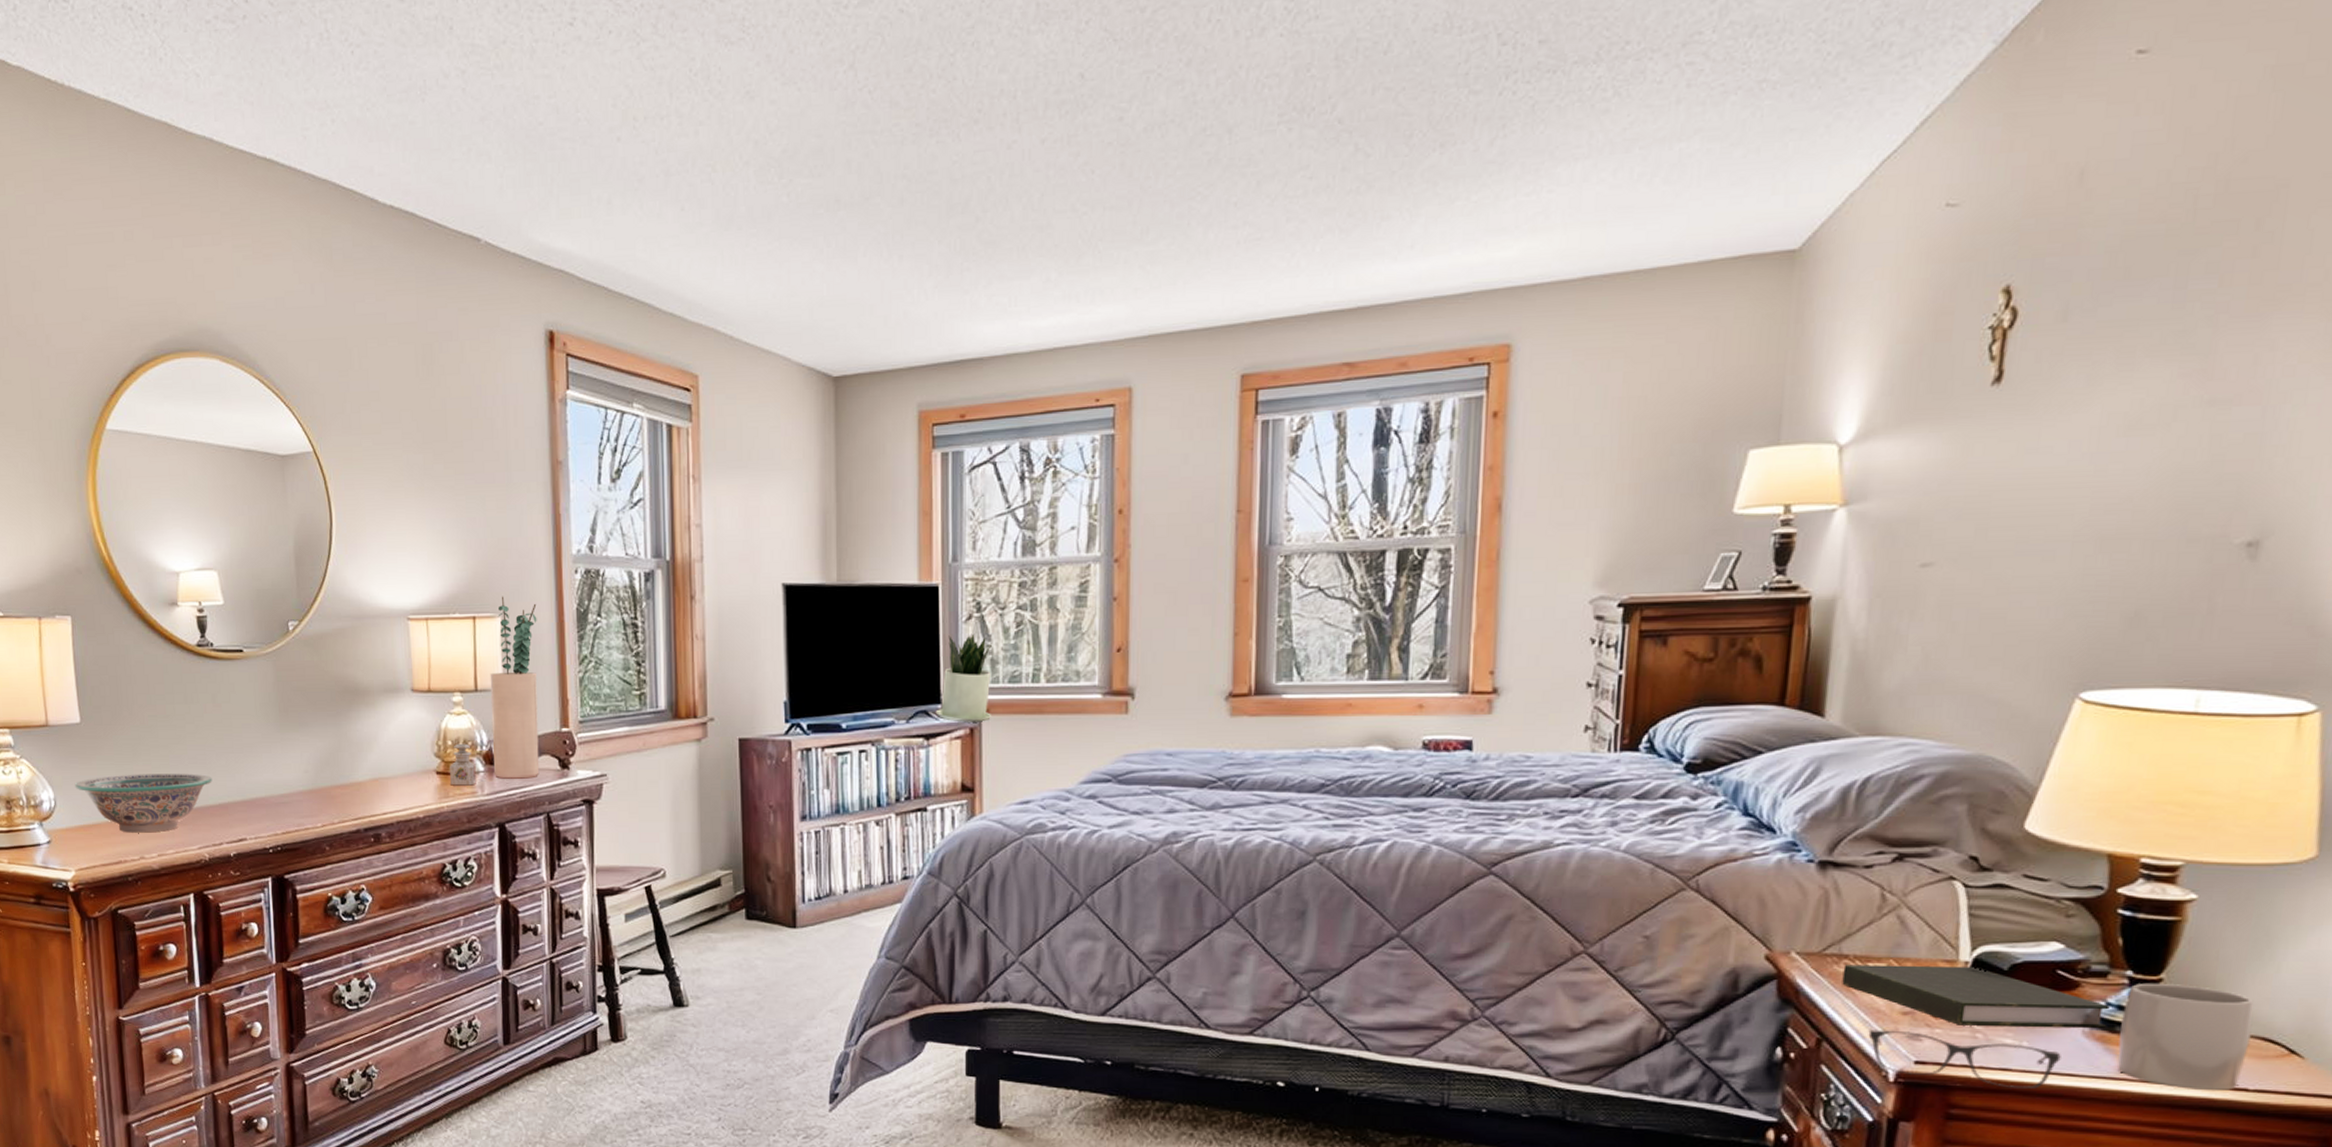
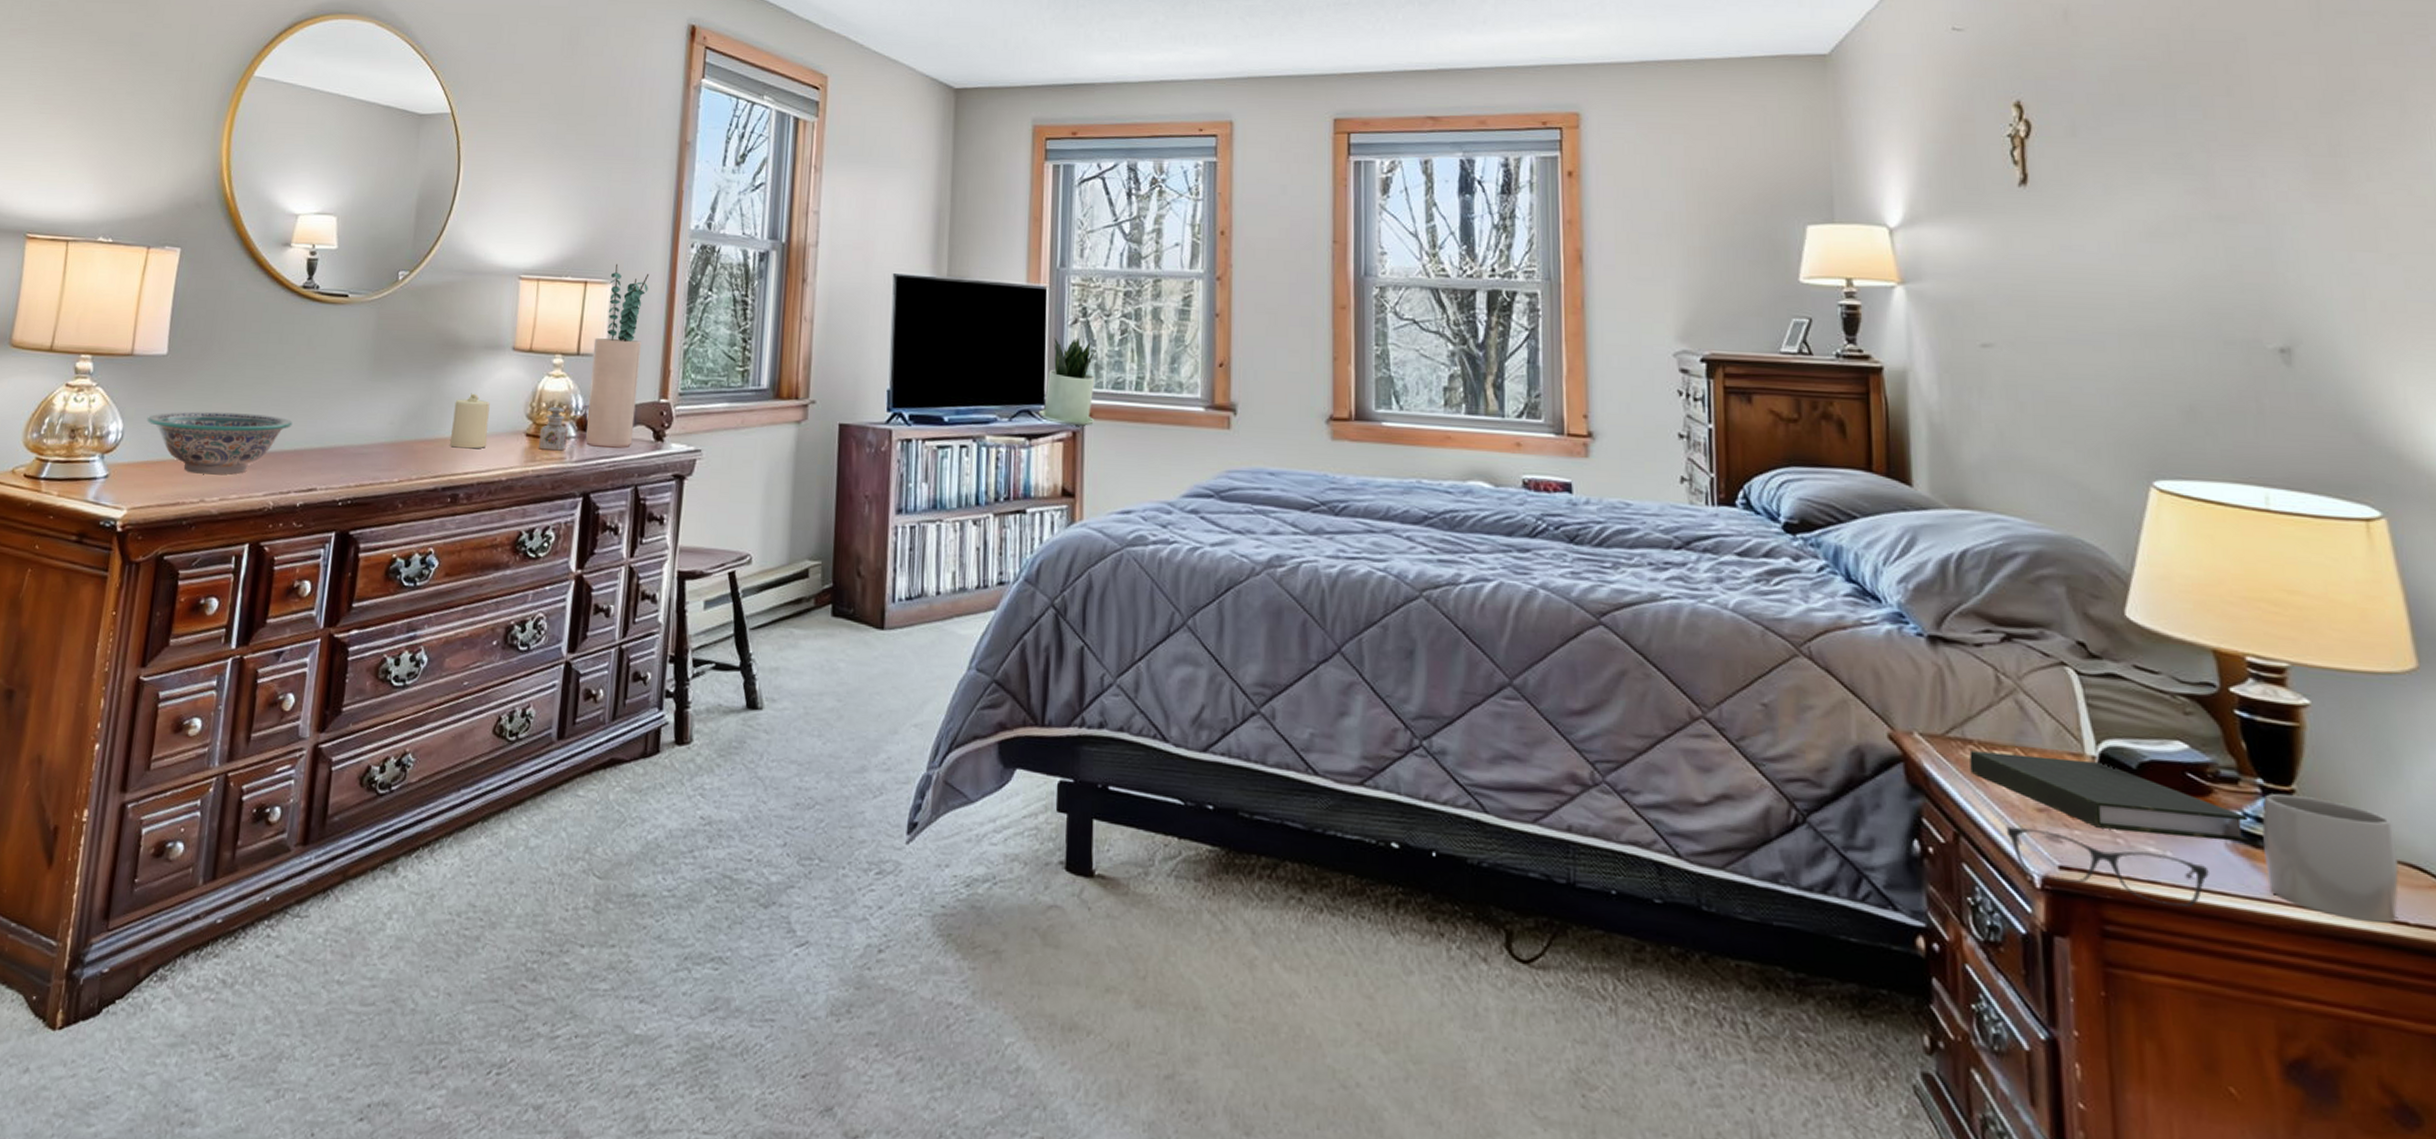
candle: none [363,736,401,790] -> present [450,393,490,449]

